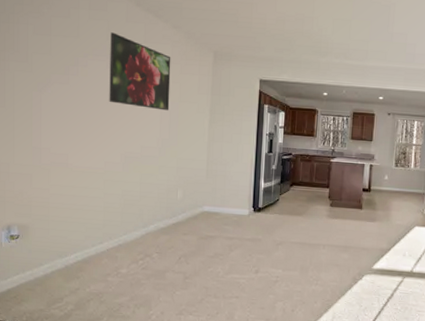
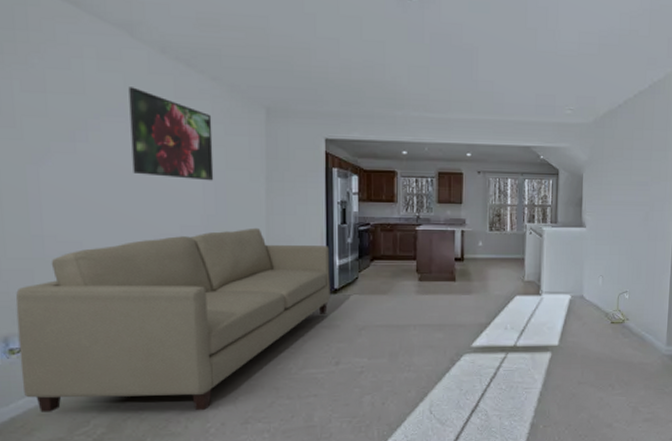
sofa: none [17,151,257,299] -> present [15,227,330,412]

